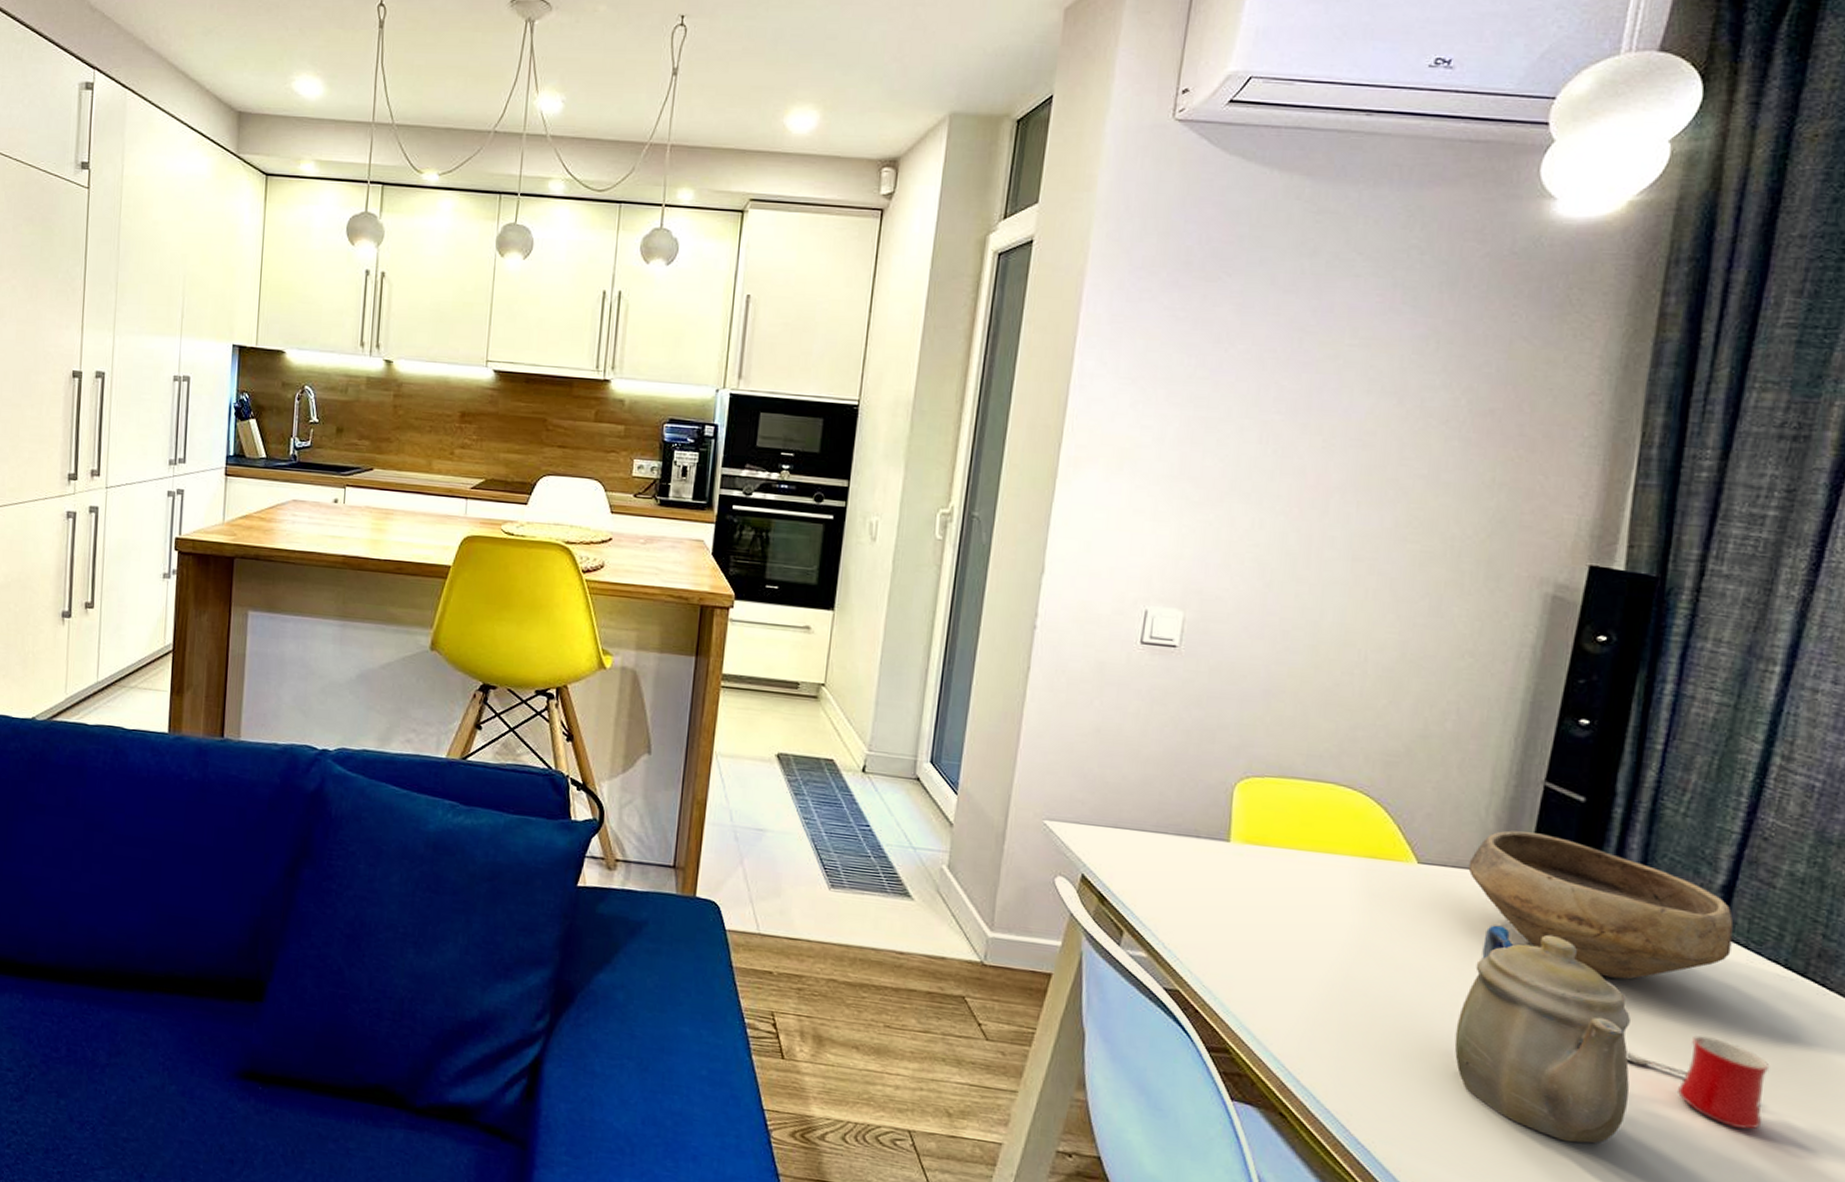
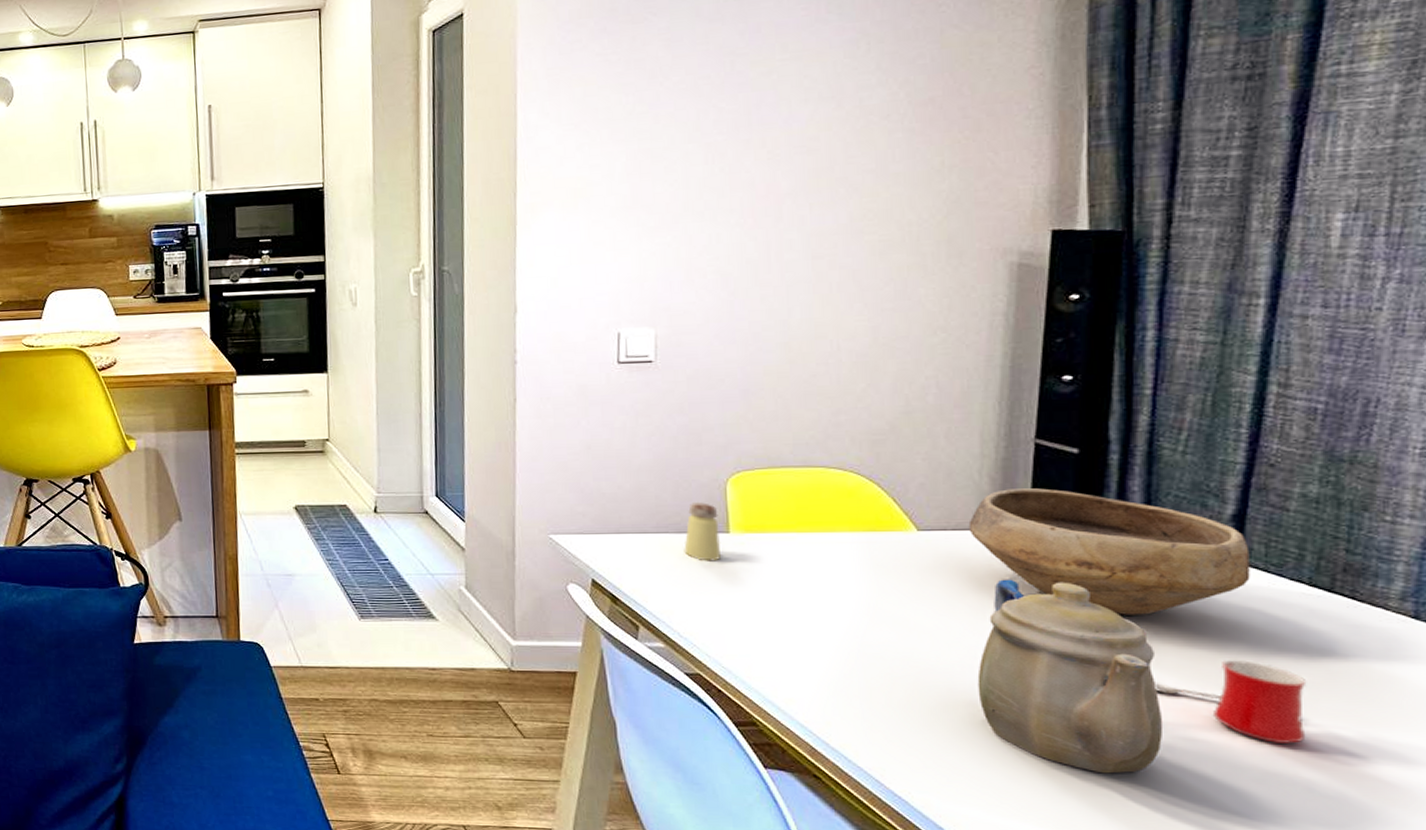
saltshaker: none [1180,803,1221,871] -> present [684,501,720,562]

